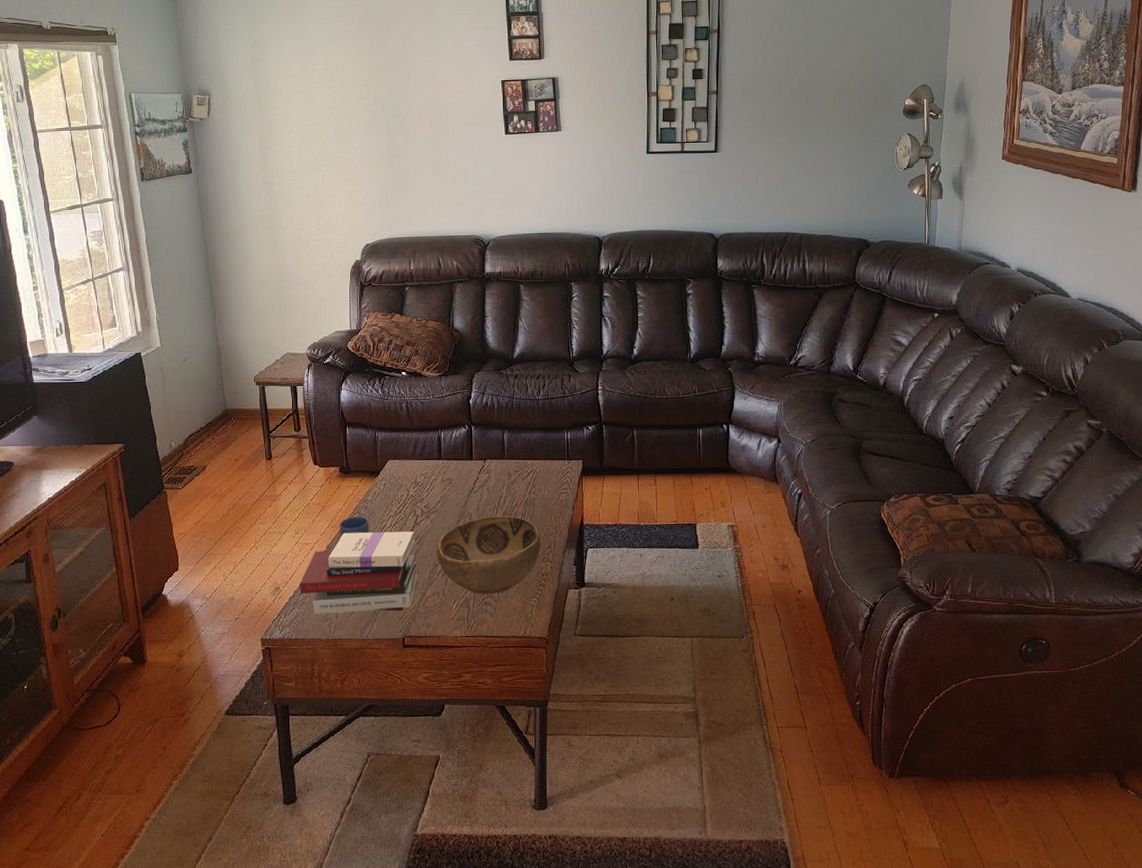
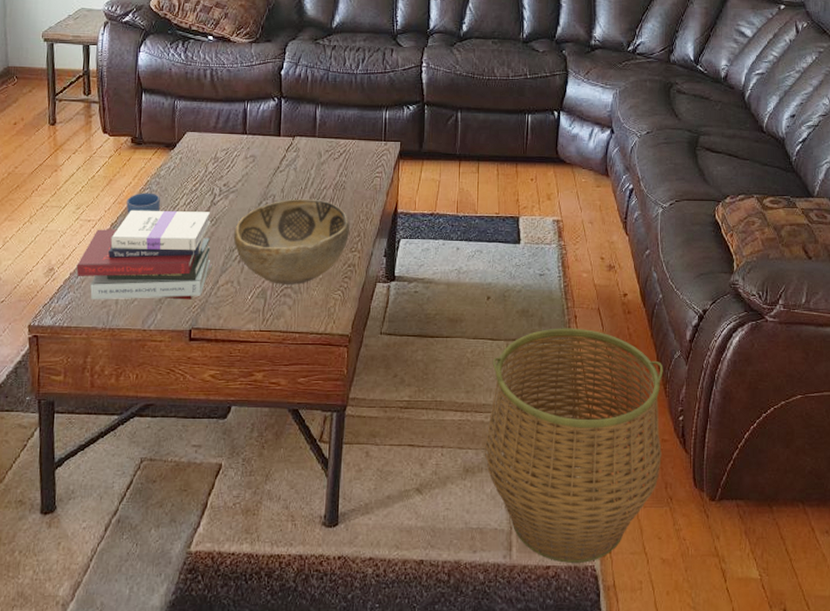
basket: none [676,623,842,837] -> present [484,328,664,563]

